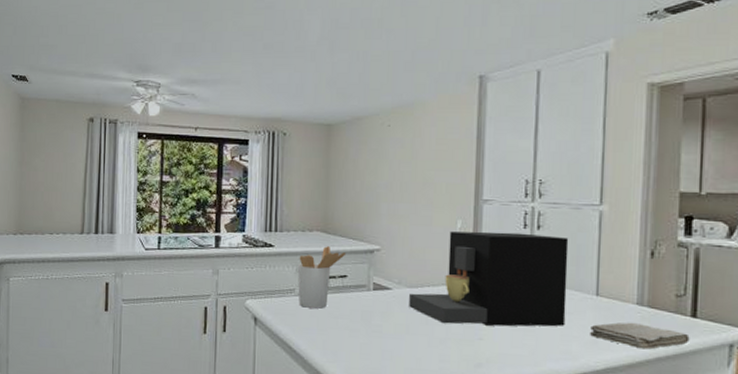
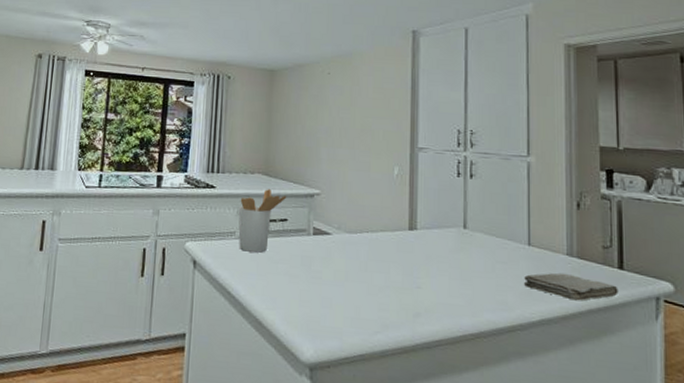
coffee maker: present [409,231,569,327] -> none [348,178,500,276]

